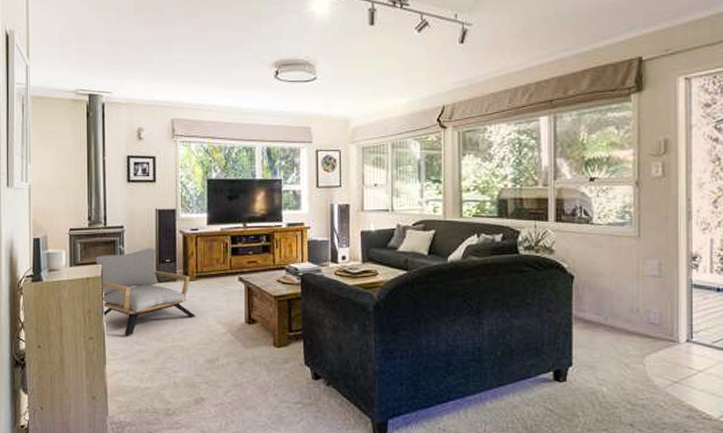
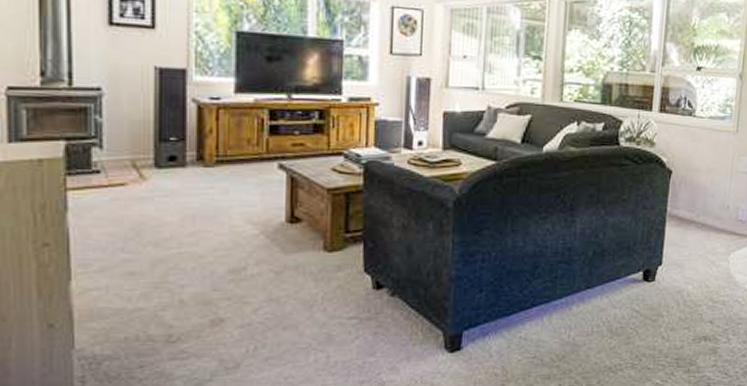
armchair: present [95,248,197,336] -> none [53,120,216,241]

